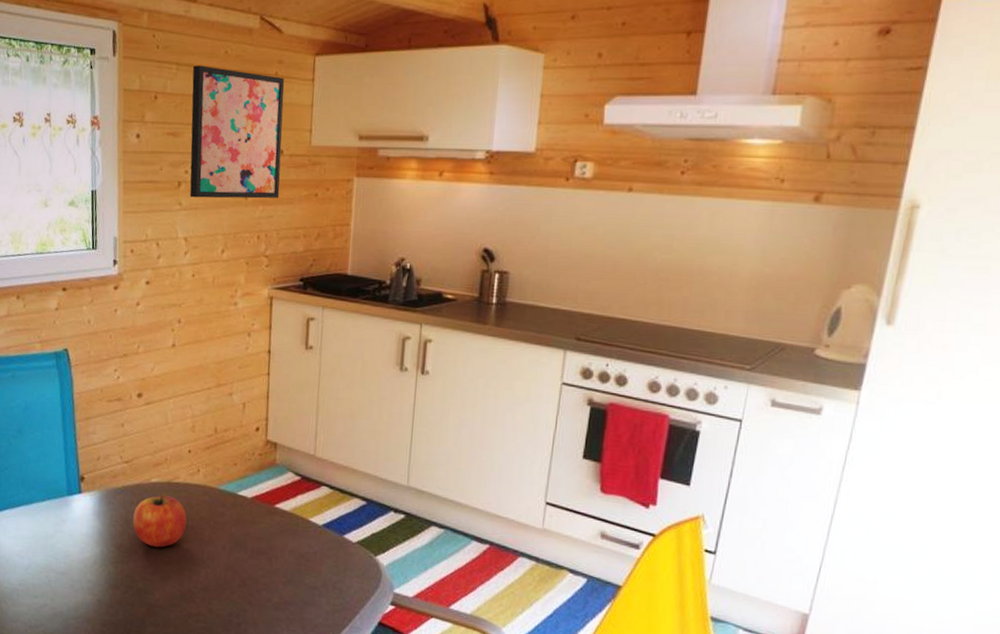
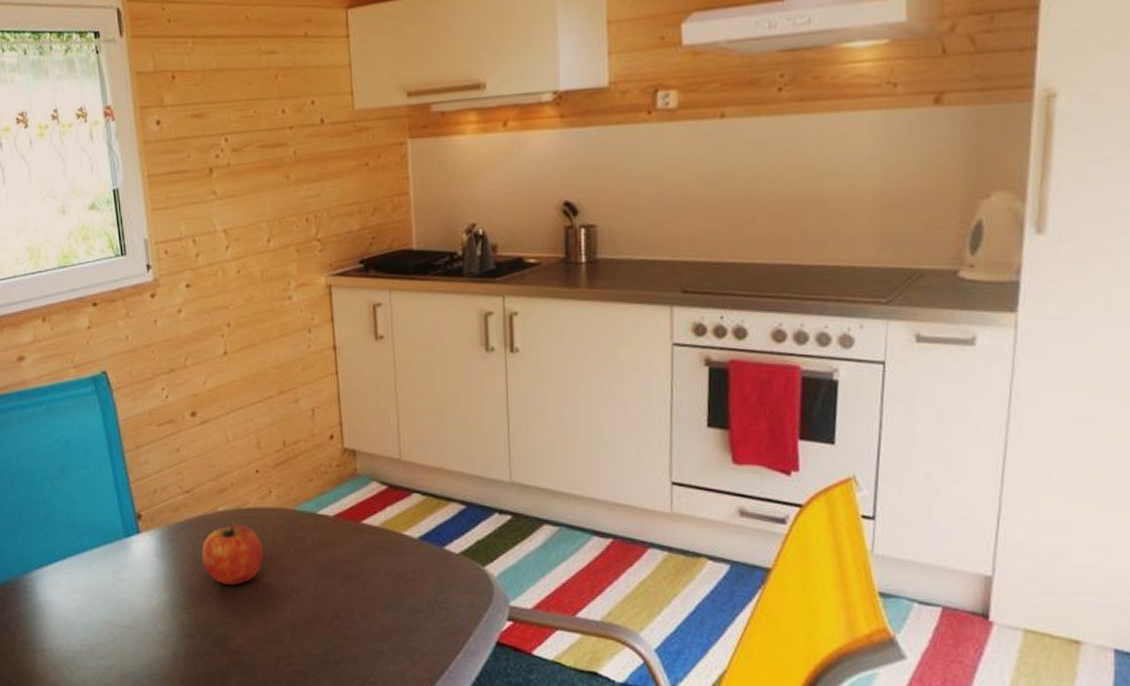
wall art: present [190,65,285,199] -> none [211,35,325,184]

